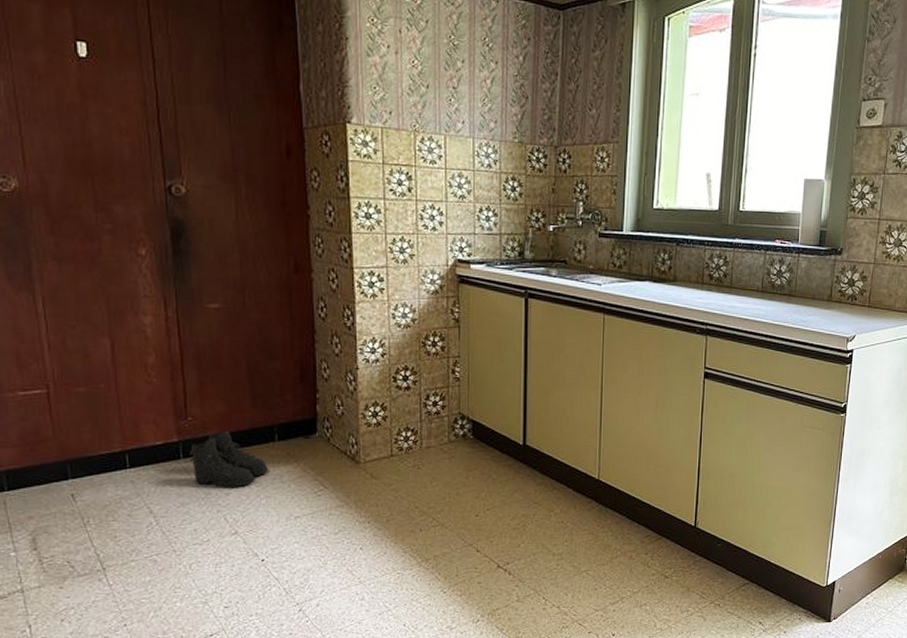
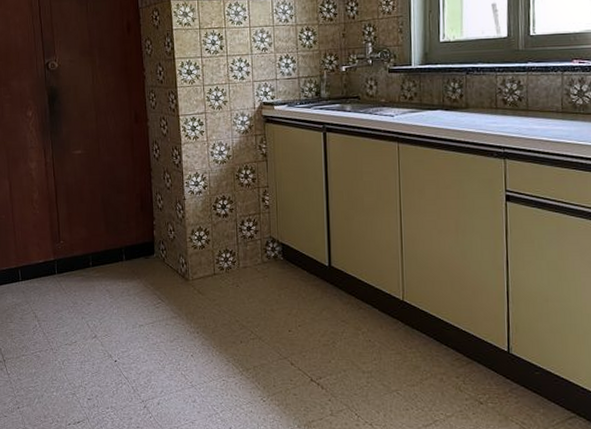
boots: present [190,431,269,488] -> none [62,252,119,299]

